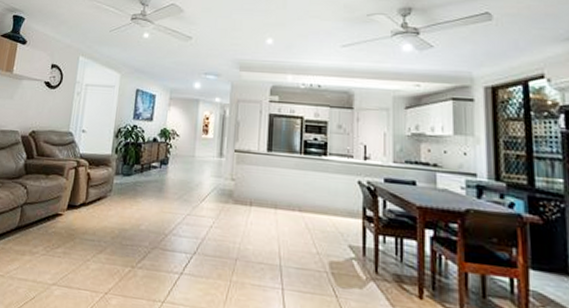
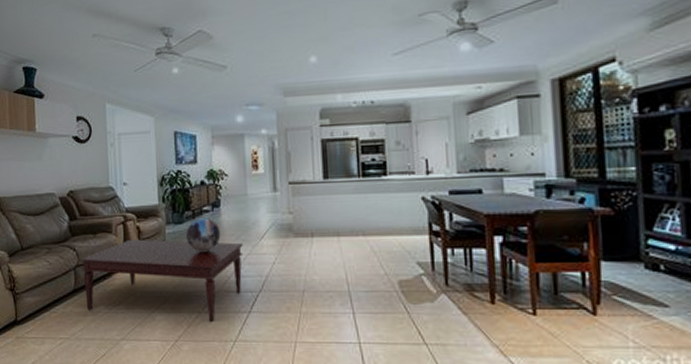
coffee table: none [26,184,184,279] -> present [80,239,243,323]
decorative sphere: none [132,173,165,208] -> present [186,218,221,253]

